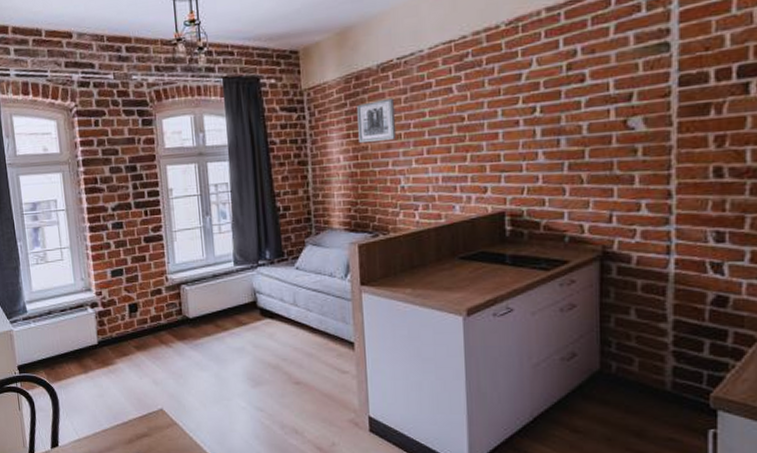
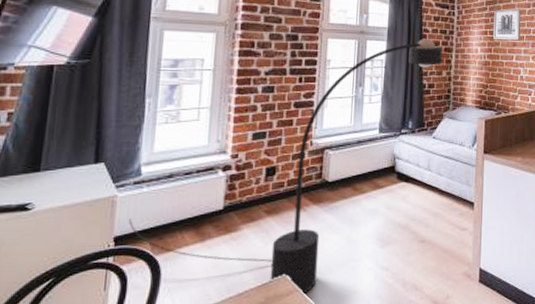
floor lamp: none [26,152,296,429] -> present [129,39,442,295]

